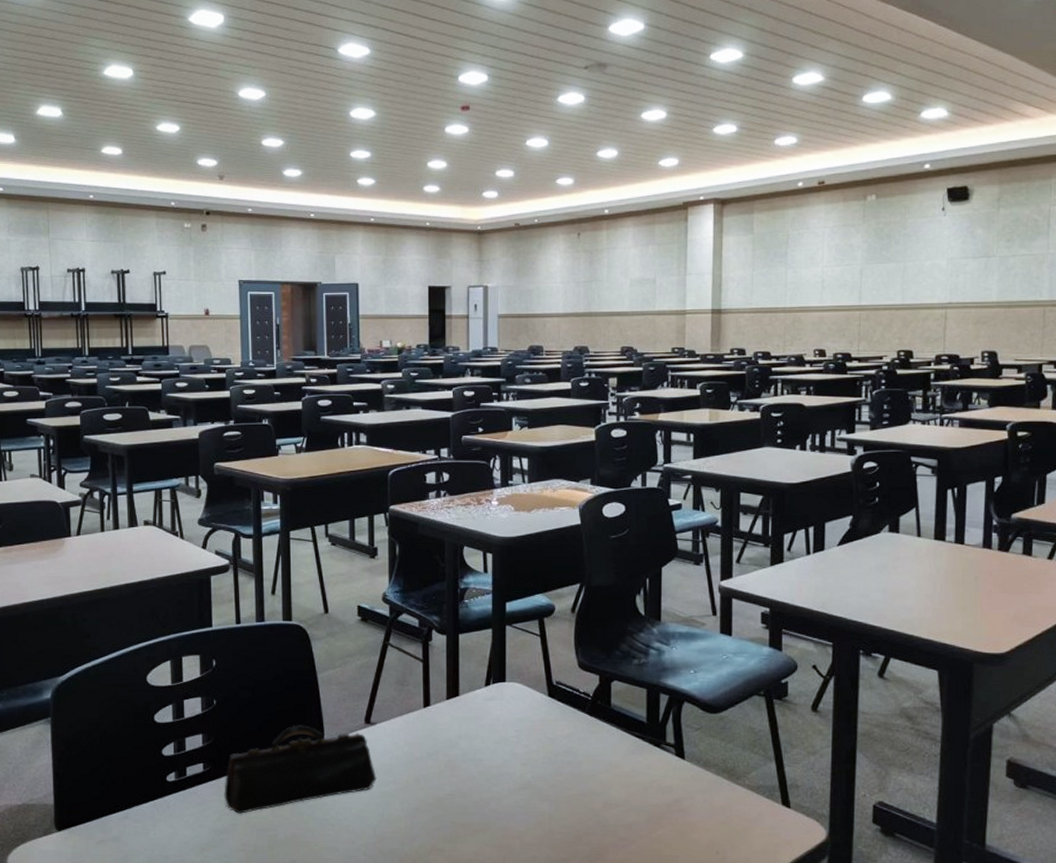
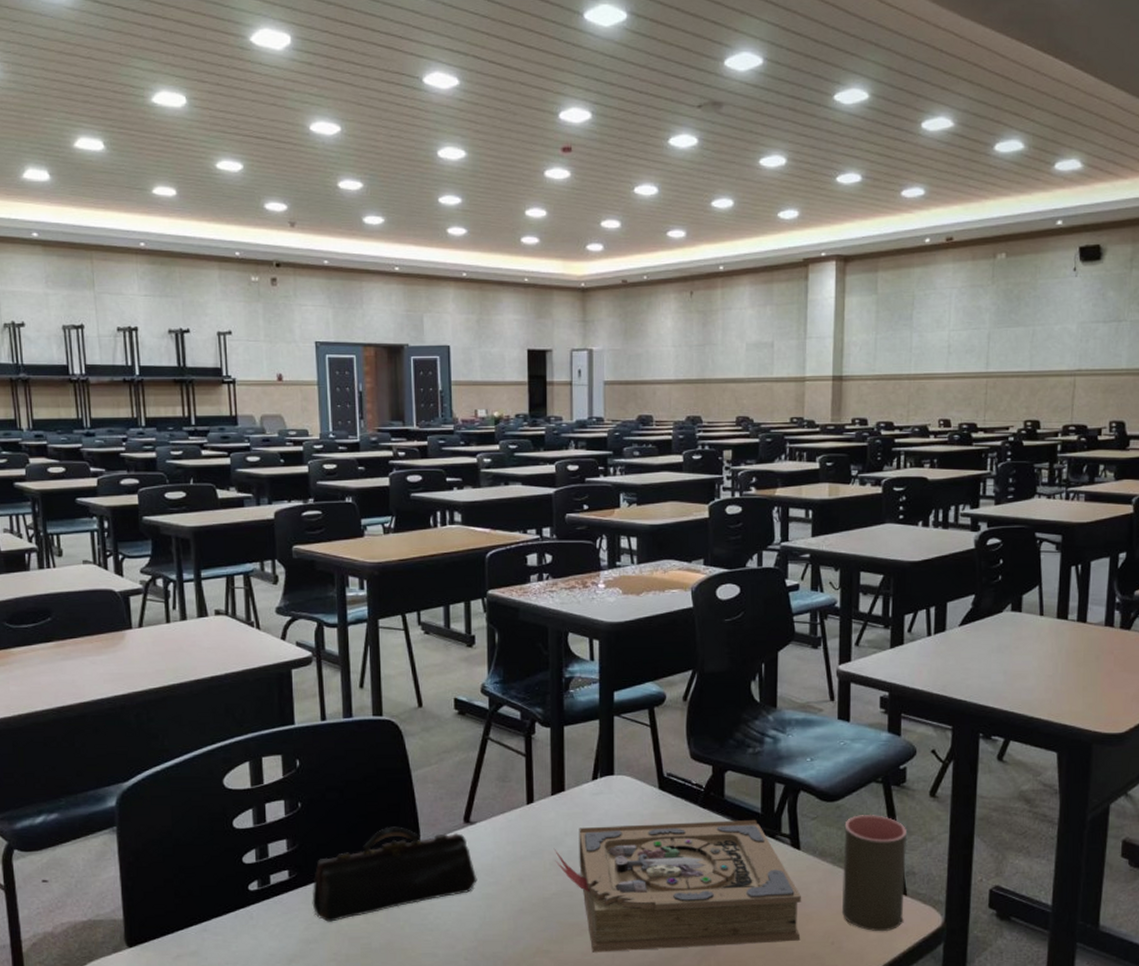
book: none [448,728,686,853] -> present [553,819,801,953]
cup: none [727,726,790,843] -> present [842,814,908,931]

